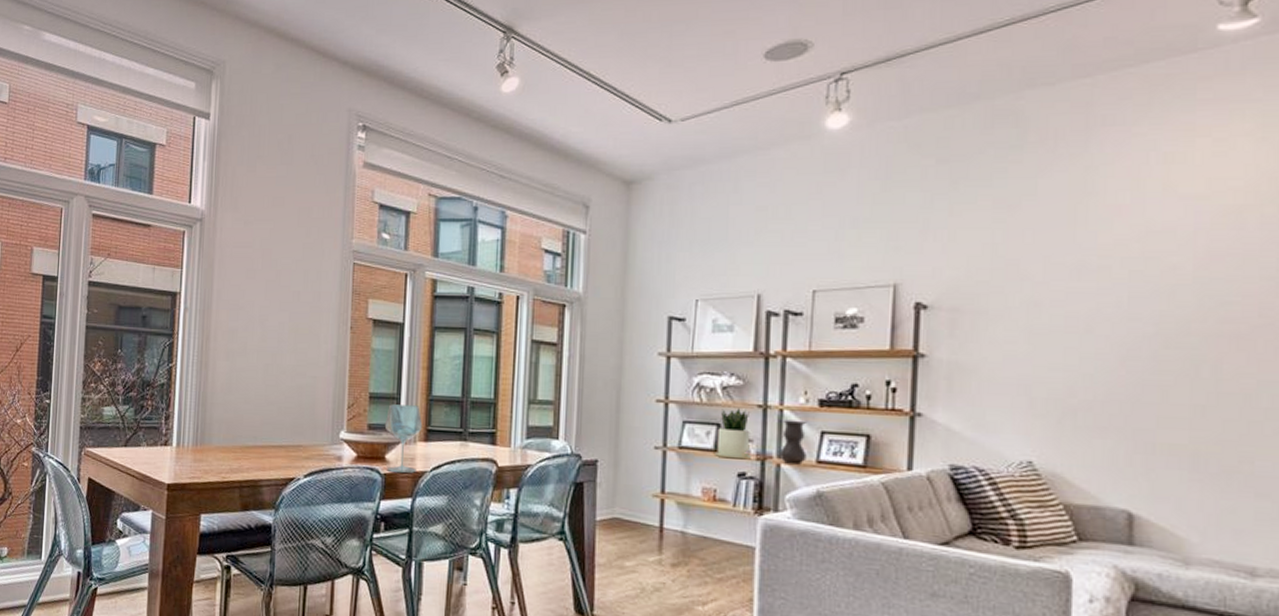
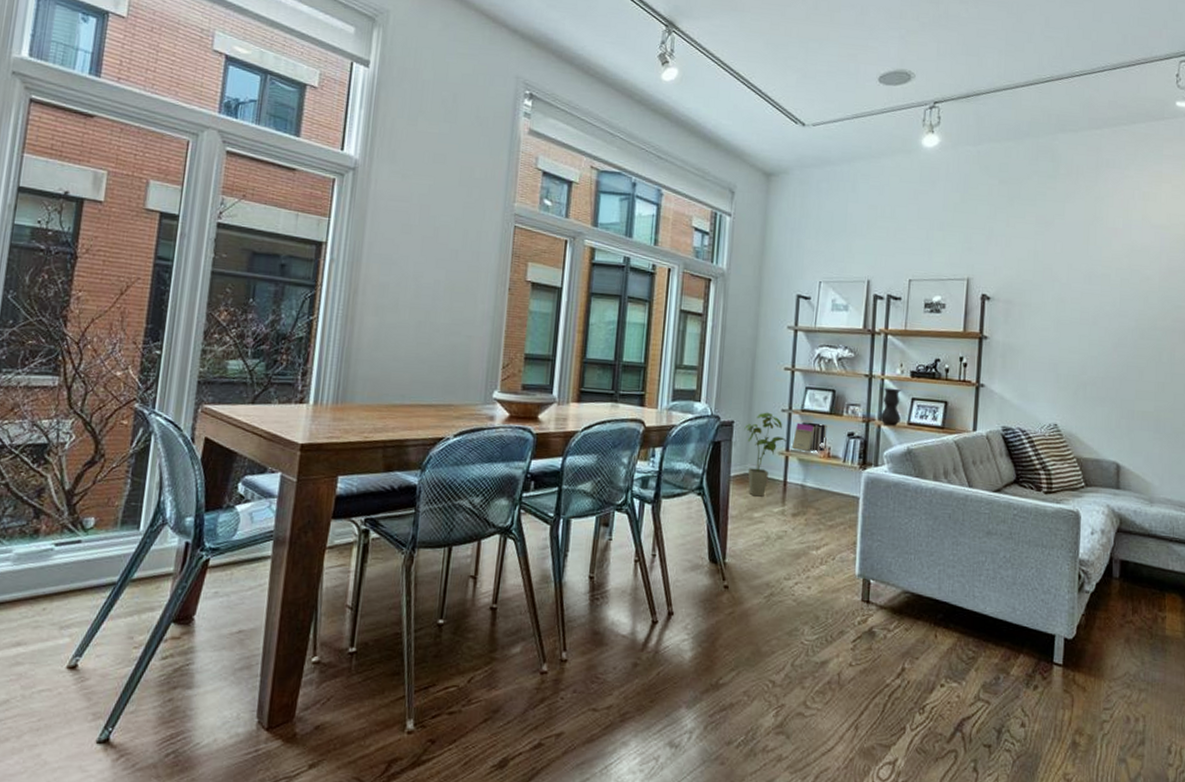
wine glass: present [384,404,423,473] -> none [538,365,576,433]
house plant: none [610,450,661,544] -> present [744,412,786,497]
books: none [669,460,711,495] -> present [792,422,827,452]
planter: present [713,409,753,460] -> none [829,377,860,422]

